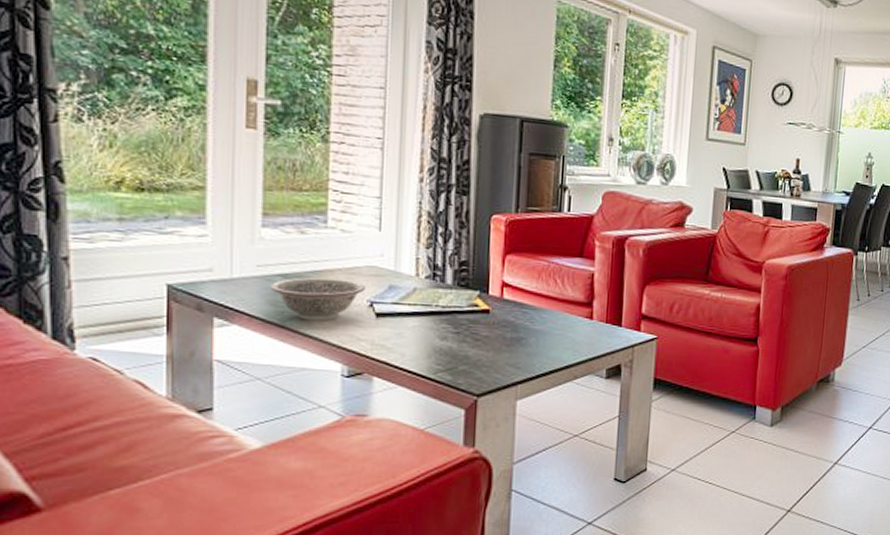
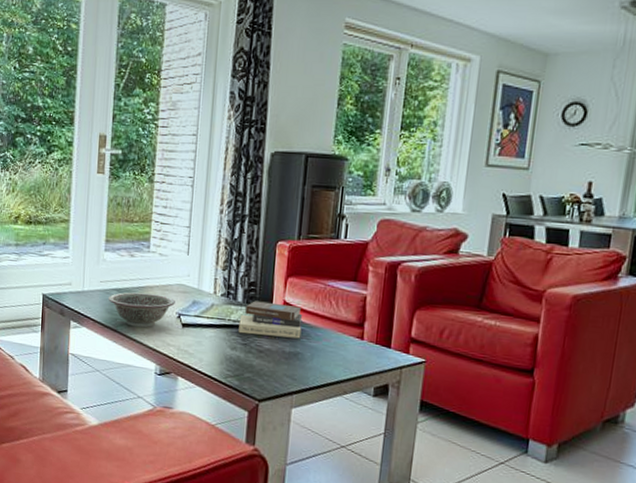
books: none [449,282,525,323] -> present [238,301,303,339]

